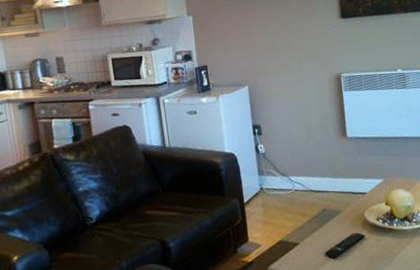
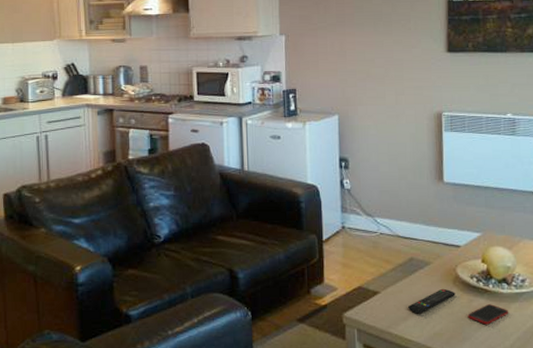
cell phone: none [377,241,412,260] -> present [467,304,509,325]

